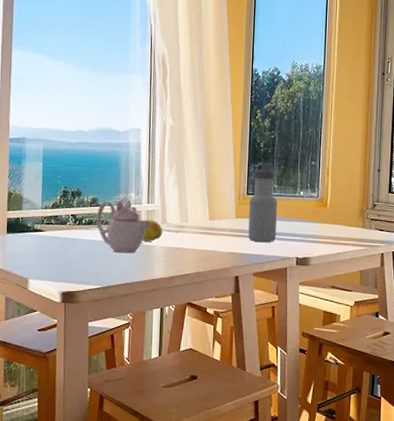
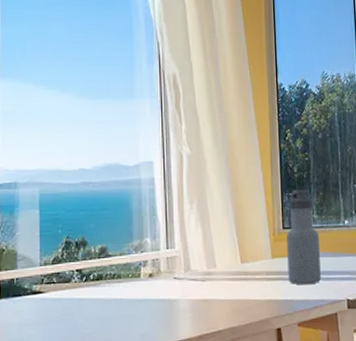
teapot: present [96,199,151,253] -> none [106,246,172,312]
fruit: present [142,219,163,242] -> none [163,268,187,295]

